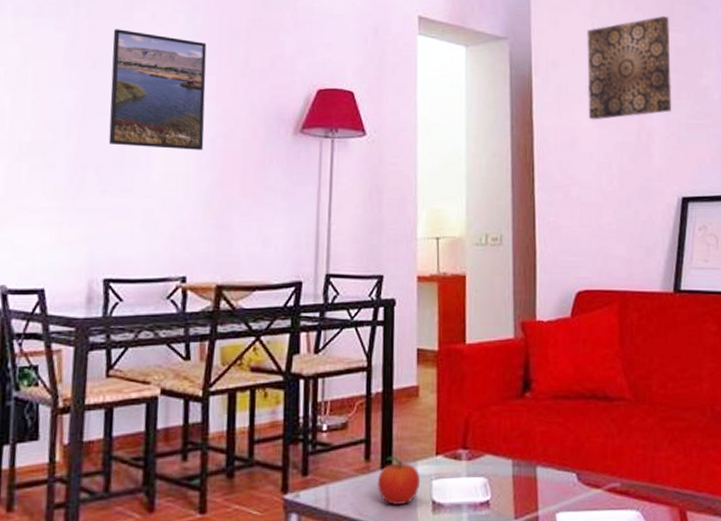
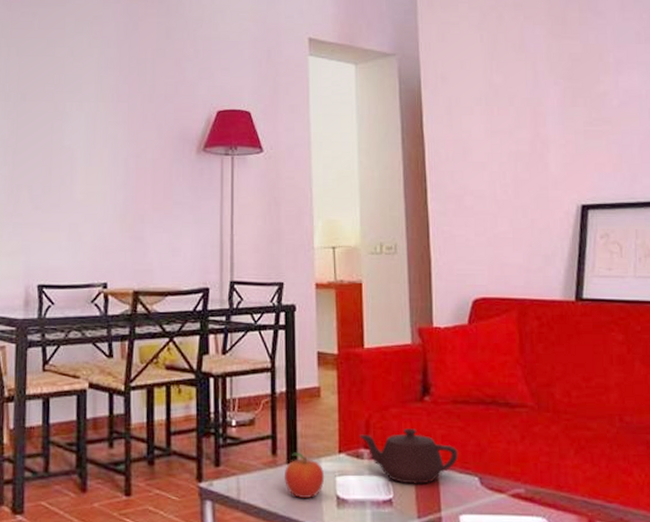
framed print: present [108,29,207,150] -> none [38,64,119,169]
teapot: none [457,426,558,484] -> present [359,429,459,484]
wall art: present [586,15,672,120] -> none [475,23,567,130]

